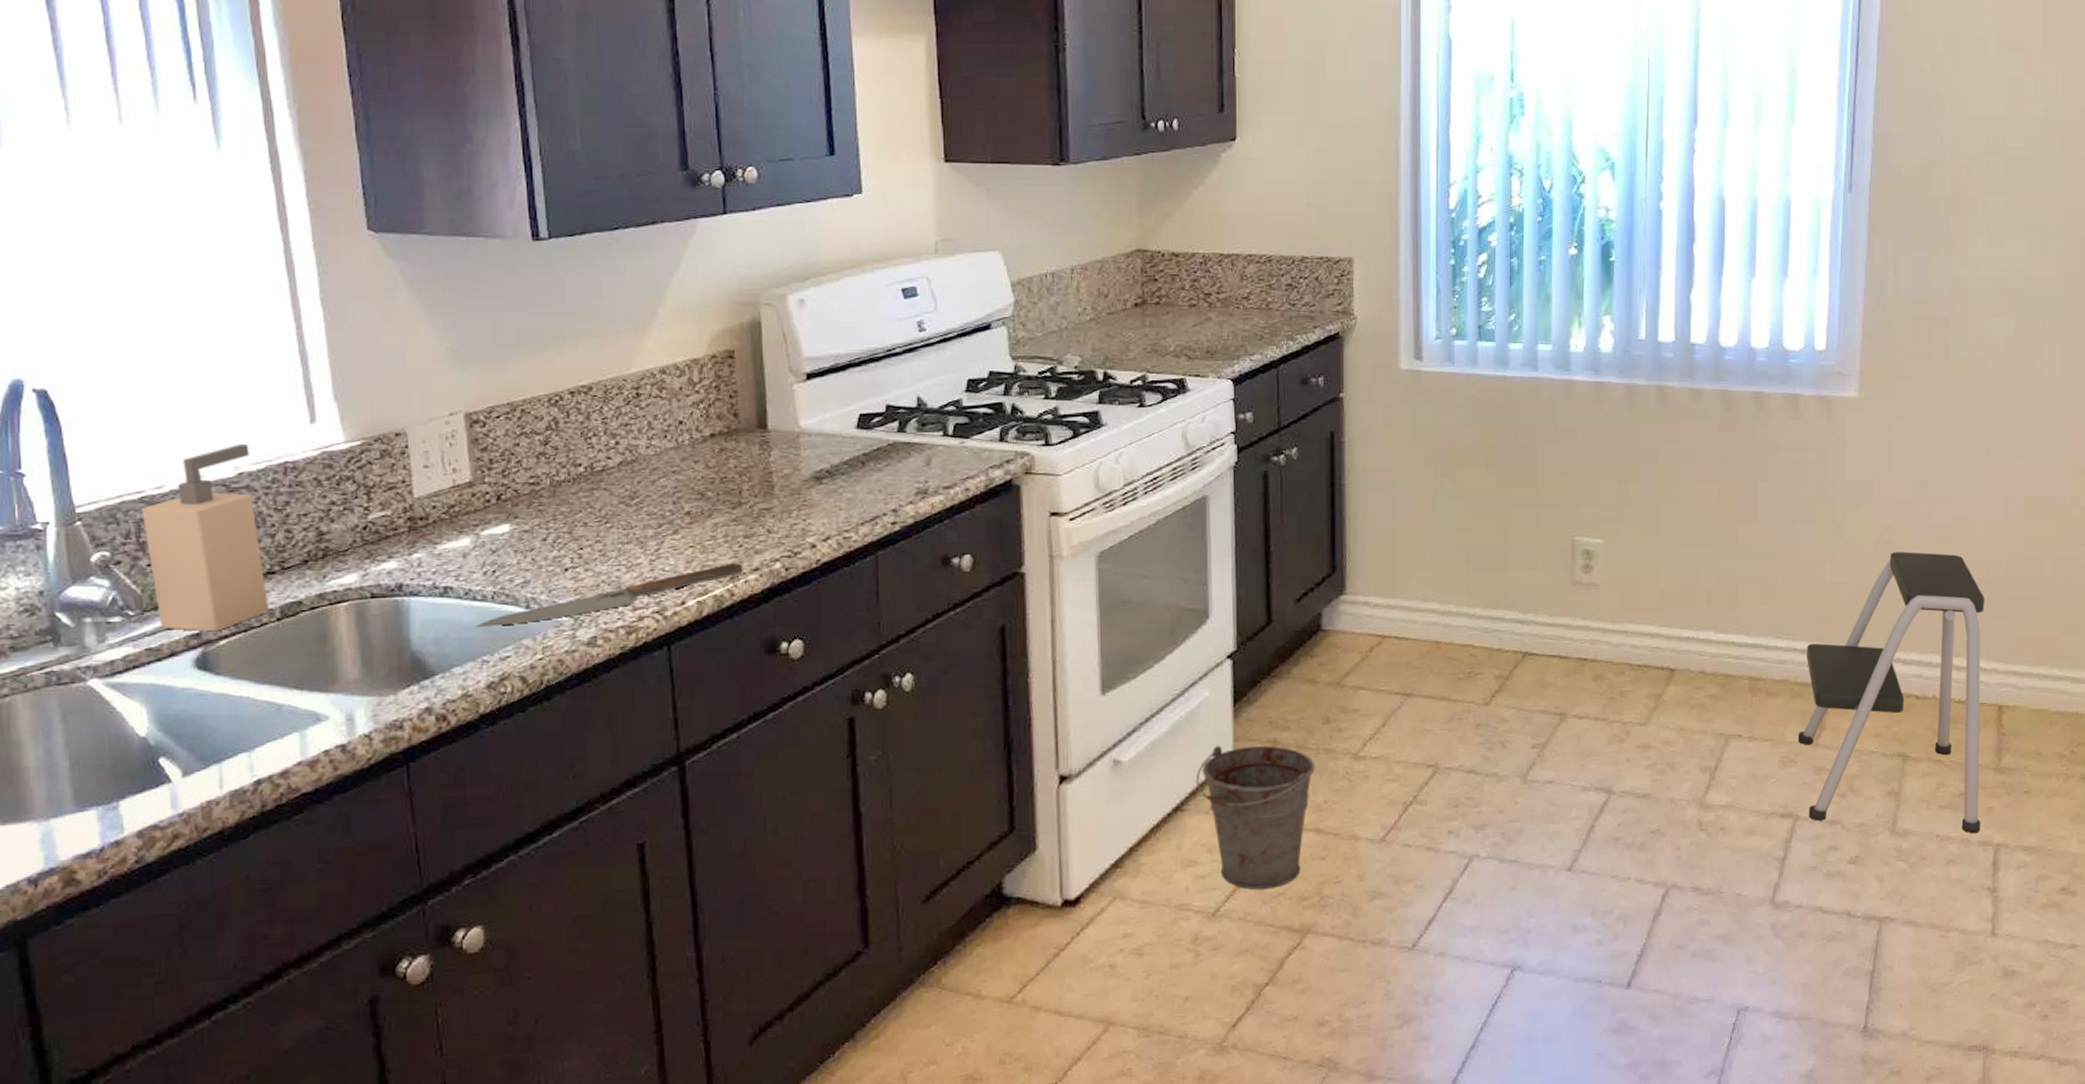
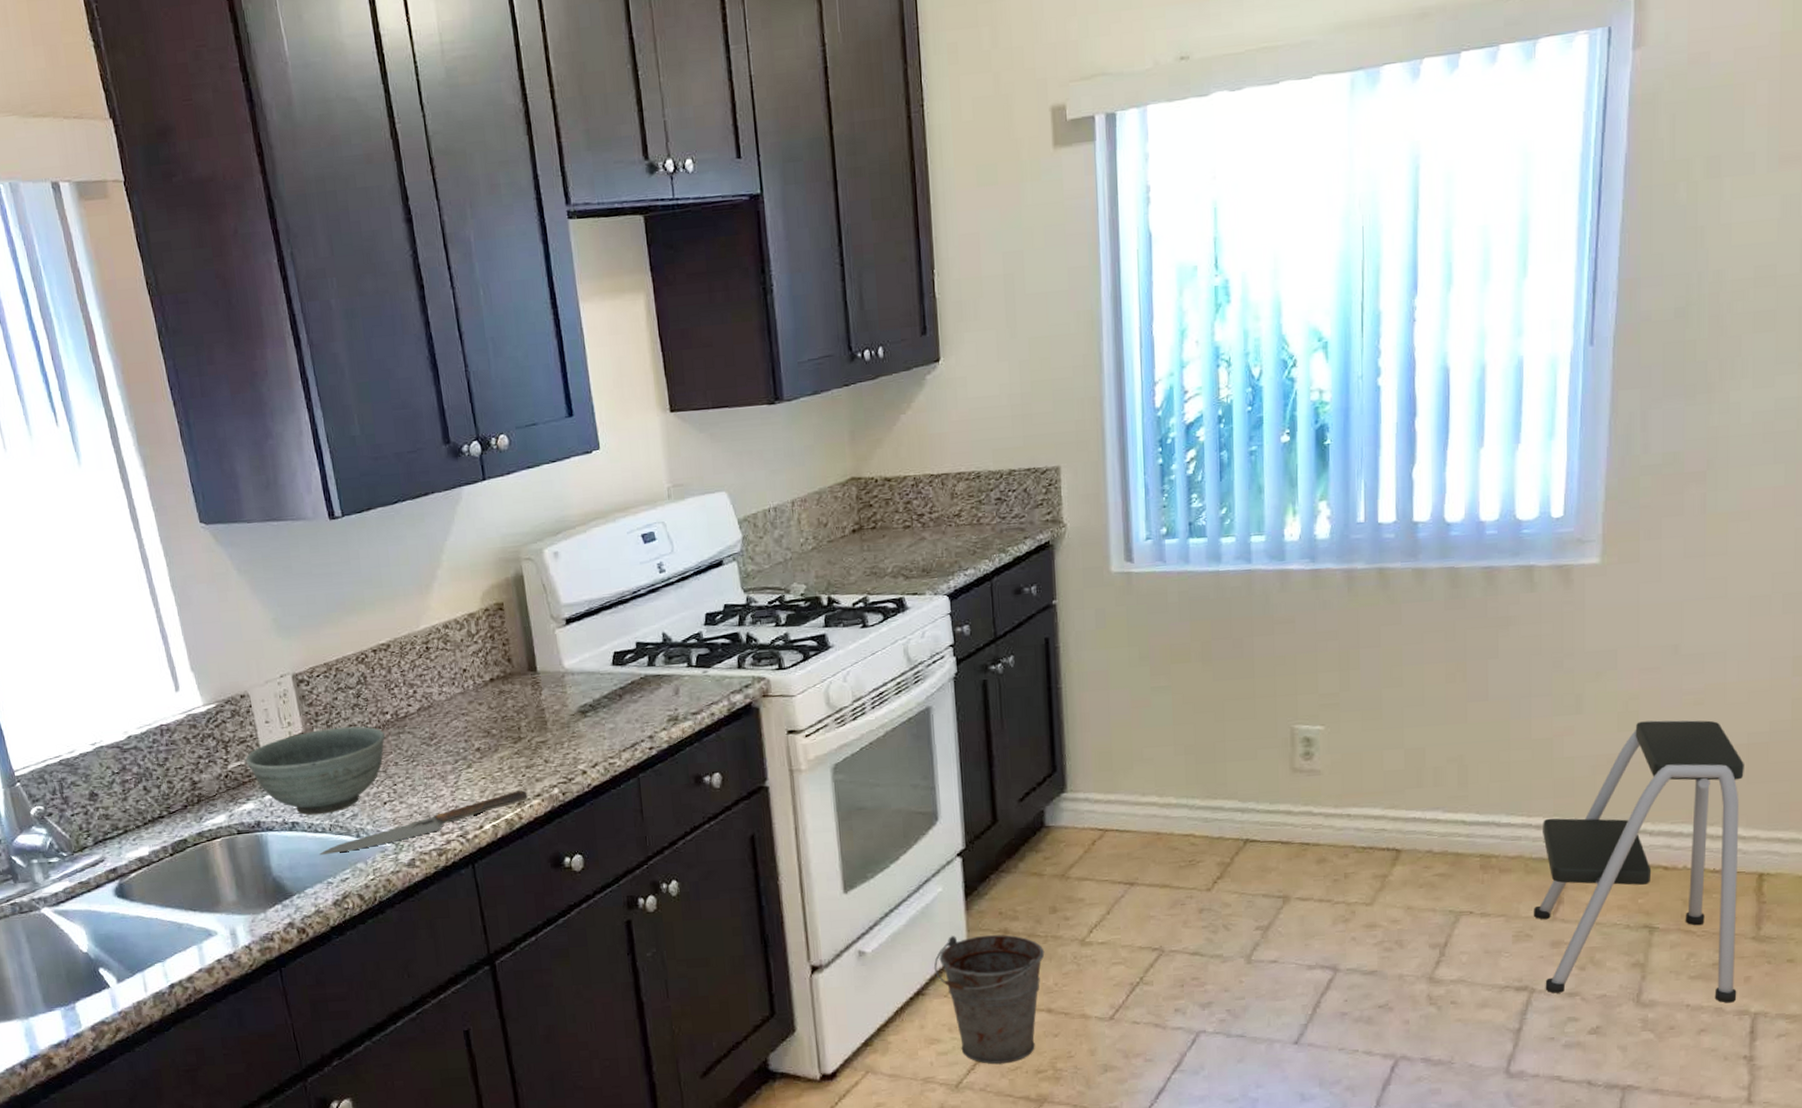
soap dispenser: present [141,443,270,632] -> none [61,711,164,867]
bowl: none [392,478,576,580] -> present [245,726,386,815]

